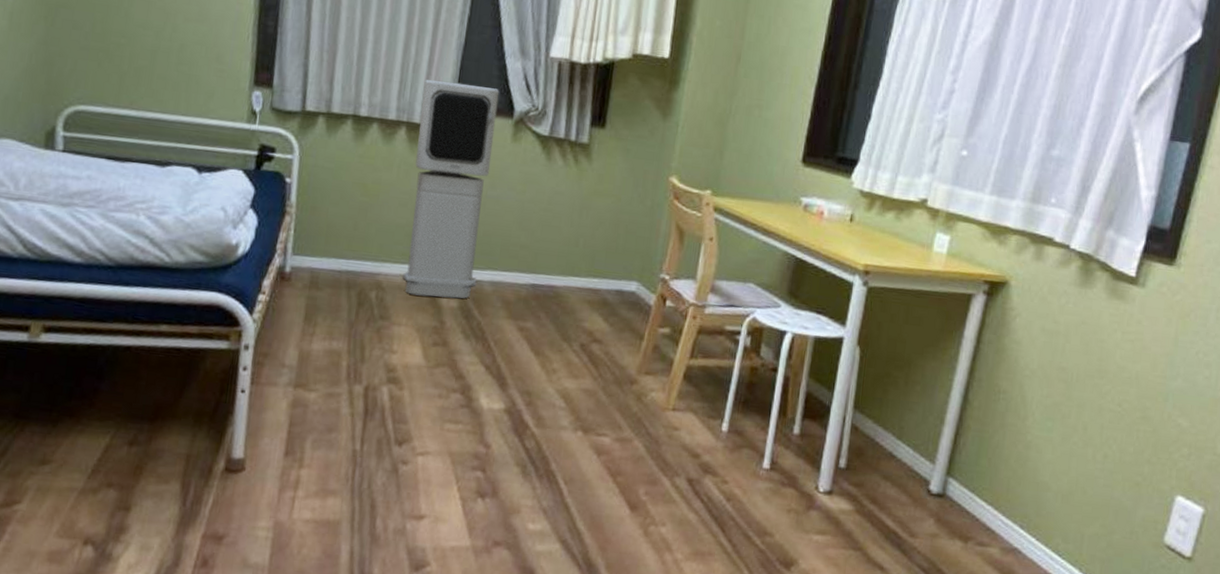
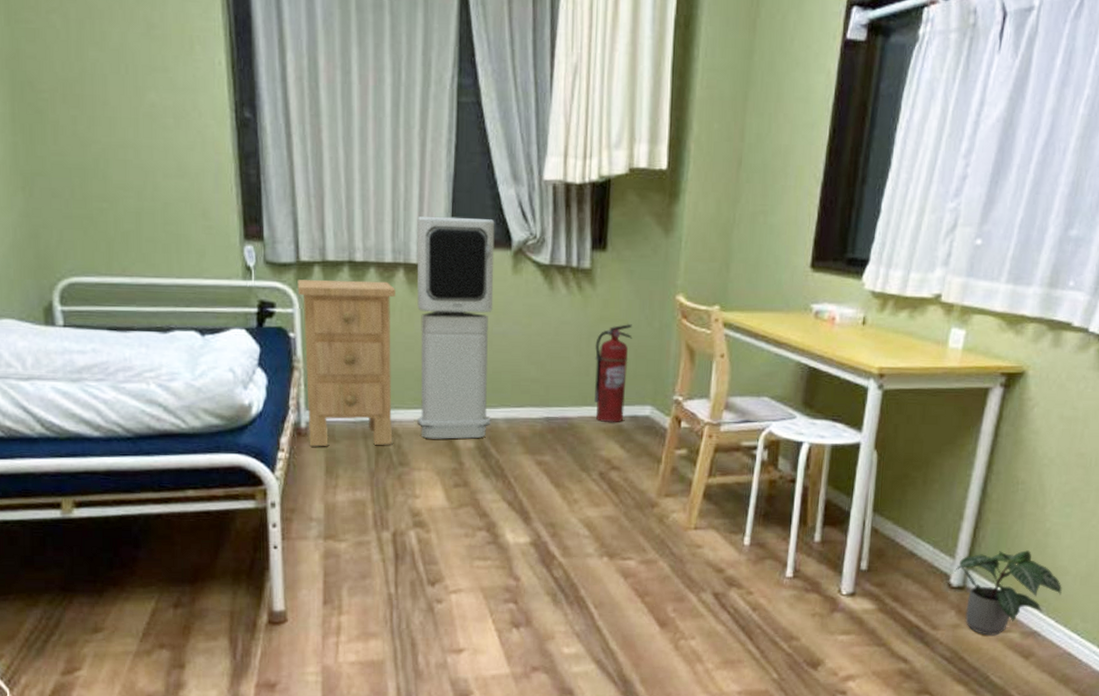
nightstand: none [291,128,396,298] -> present [297,280,395,447]
fire extinguisher: none [581,200,625,296] -> present [595,324,633,423]
potted plant: none [934,460,1043,549] -> present [954,550,1062,636]

